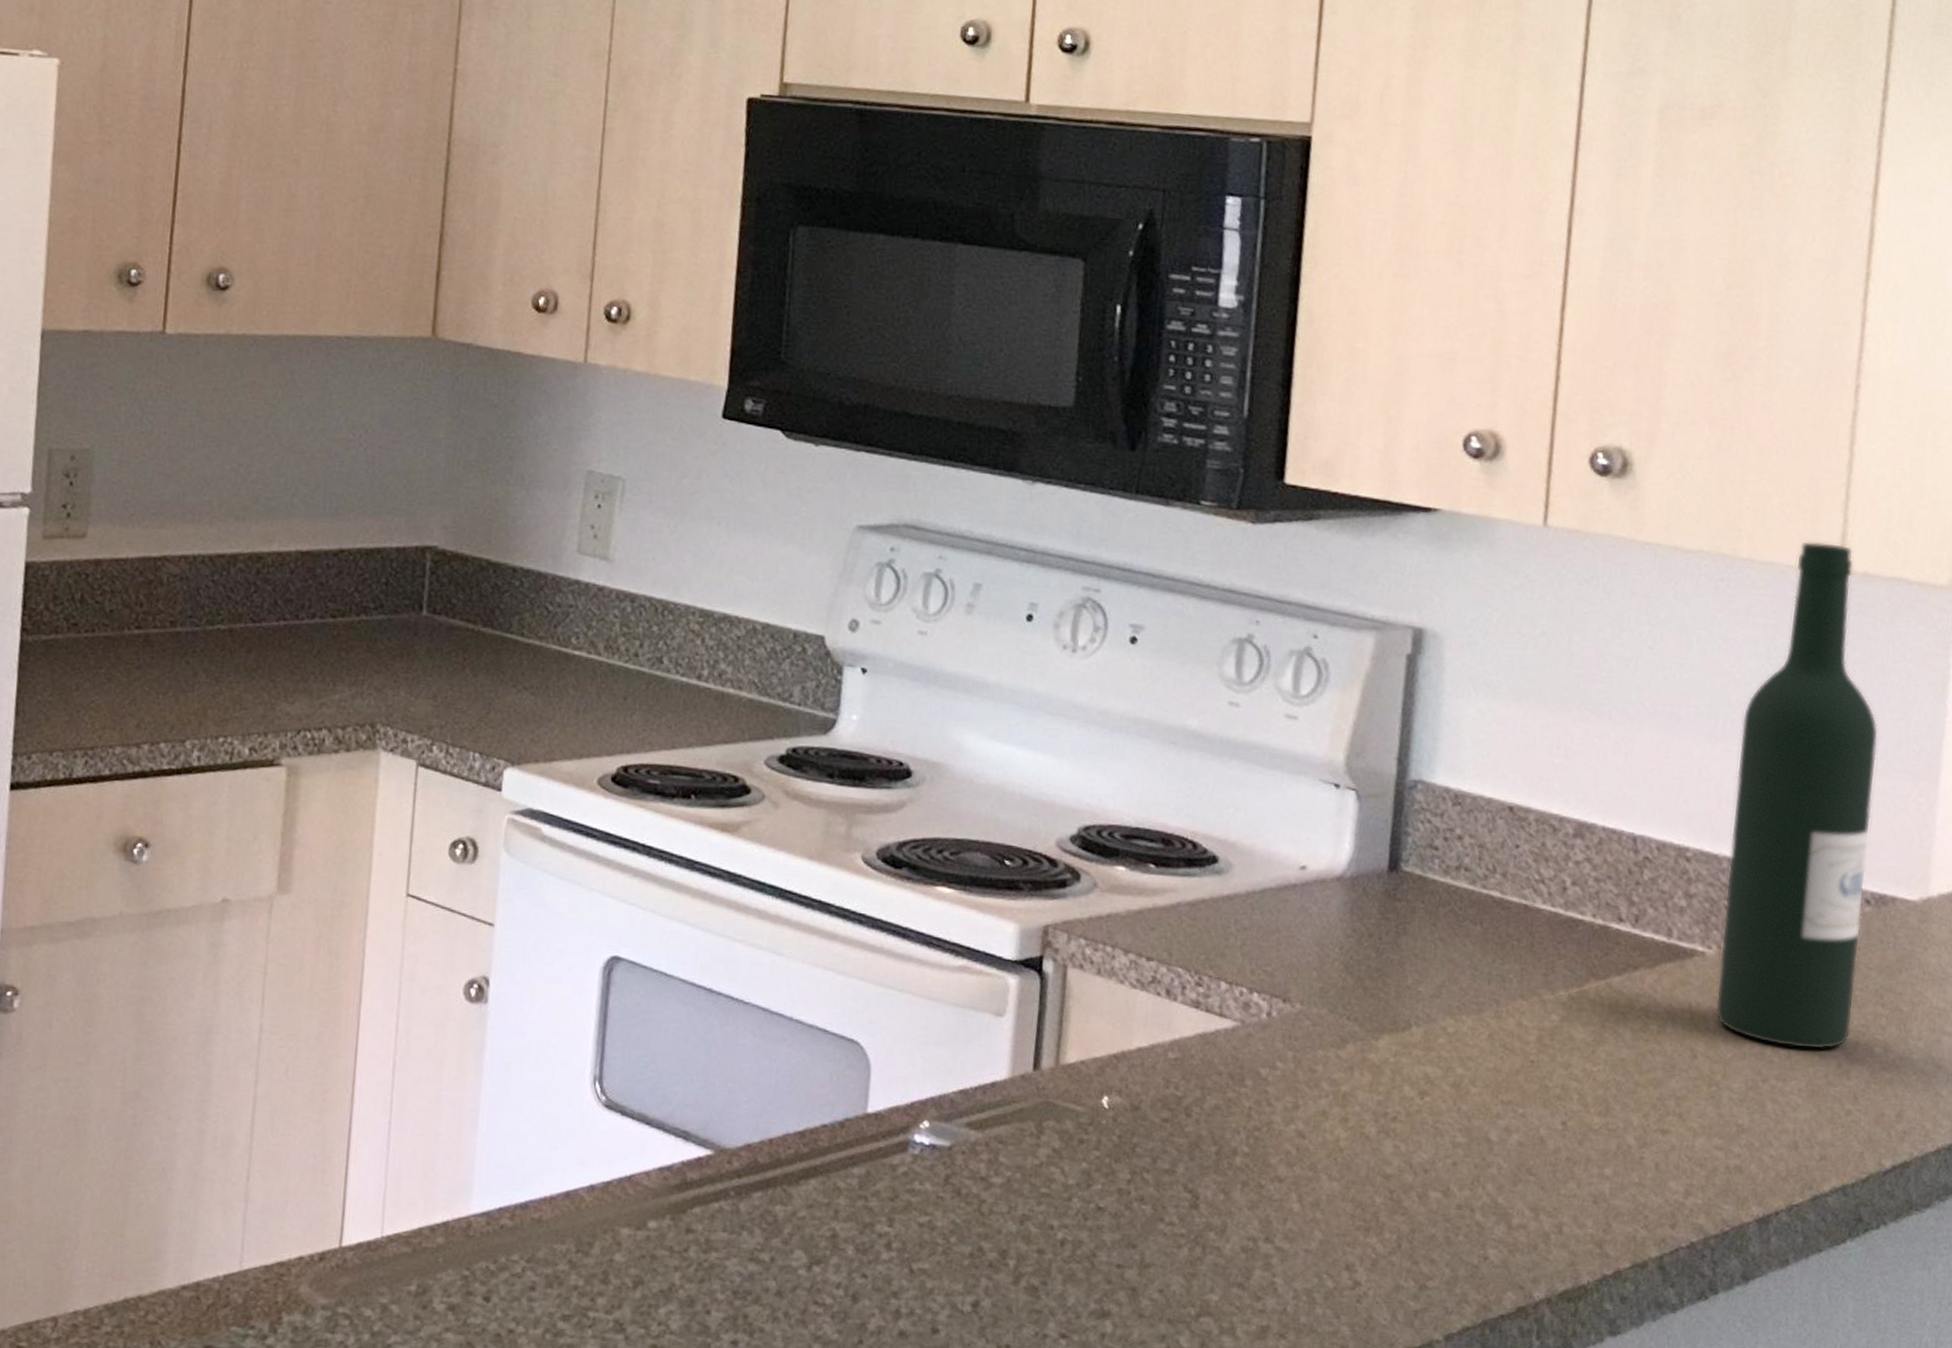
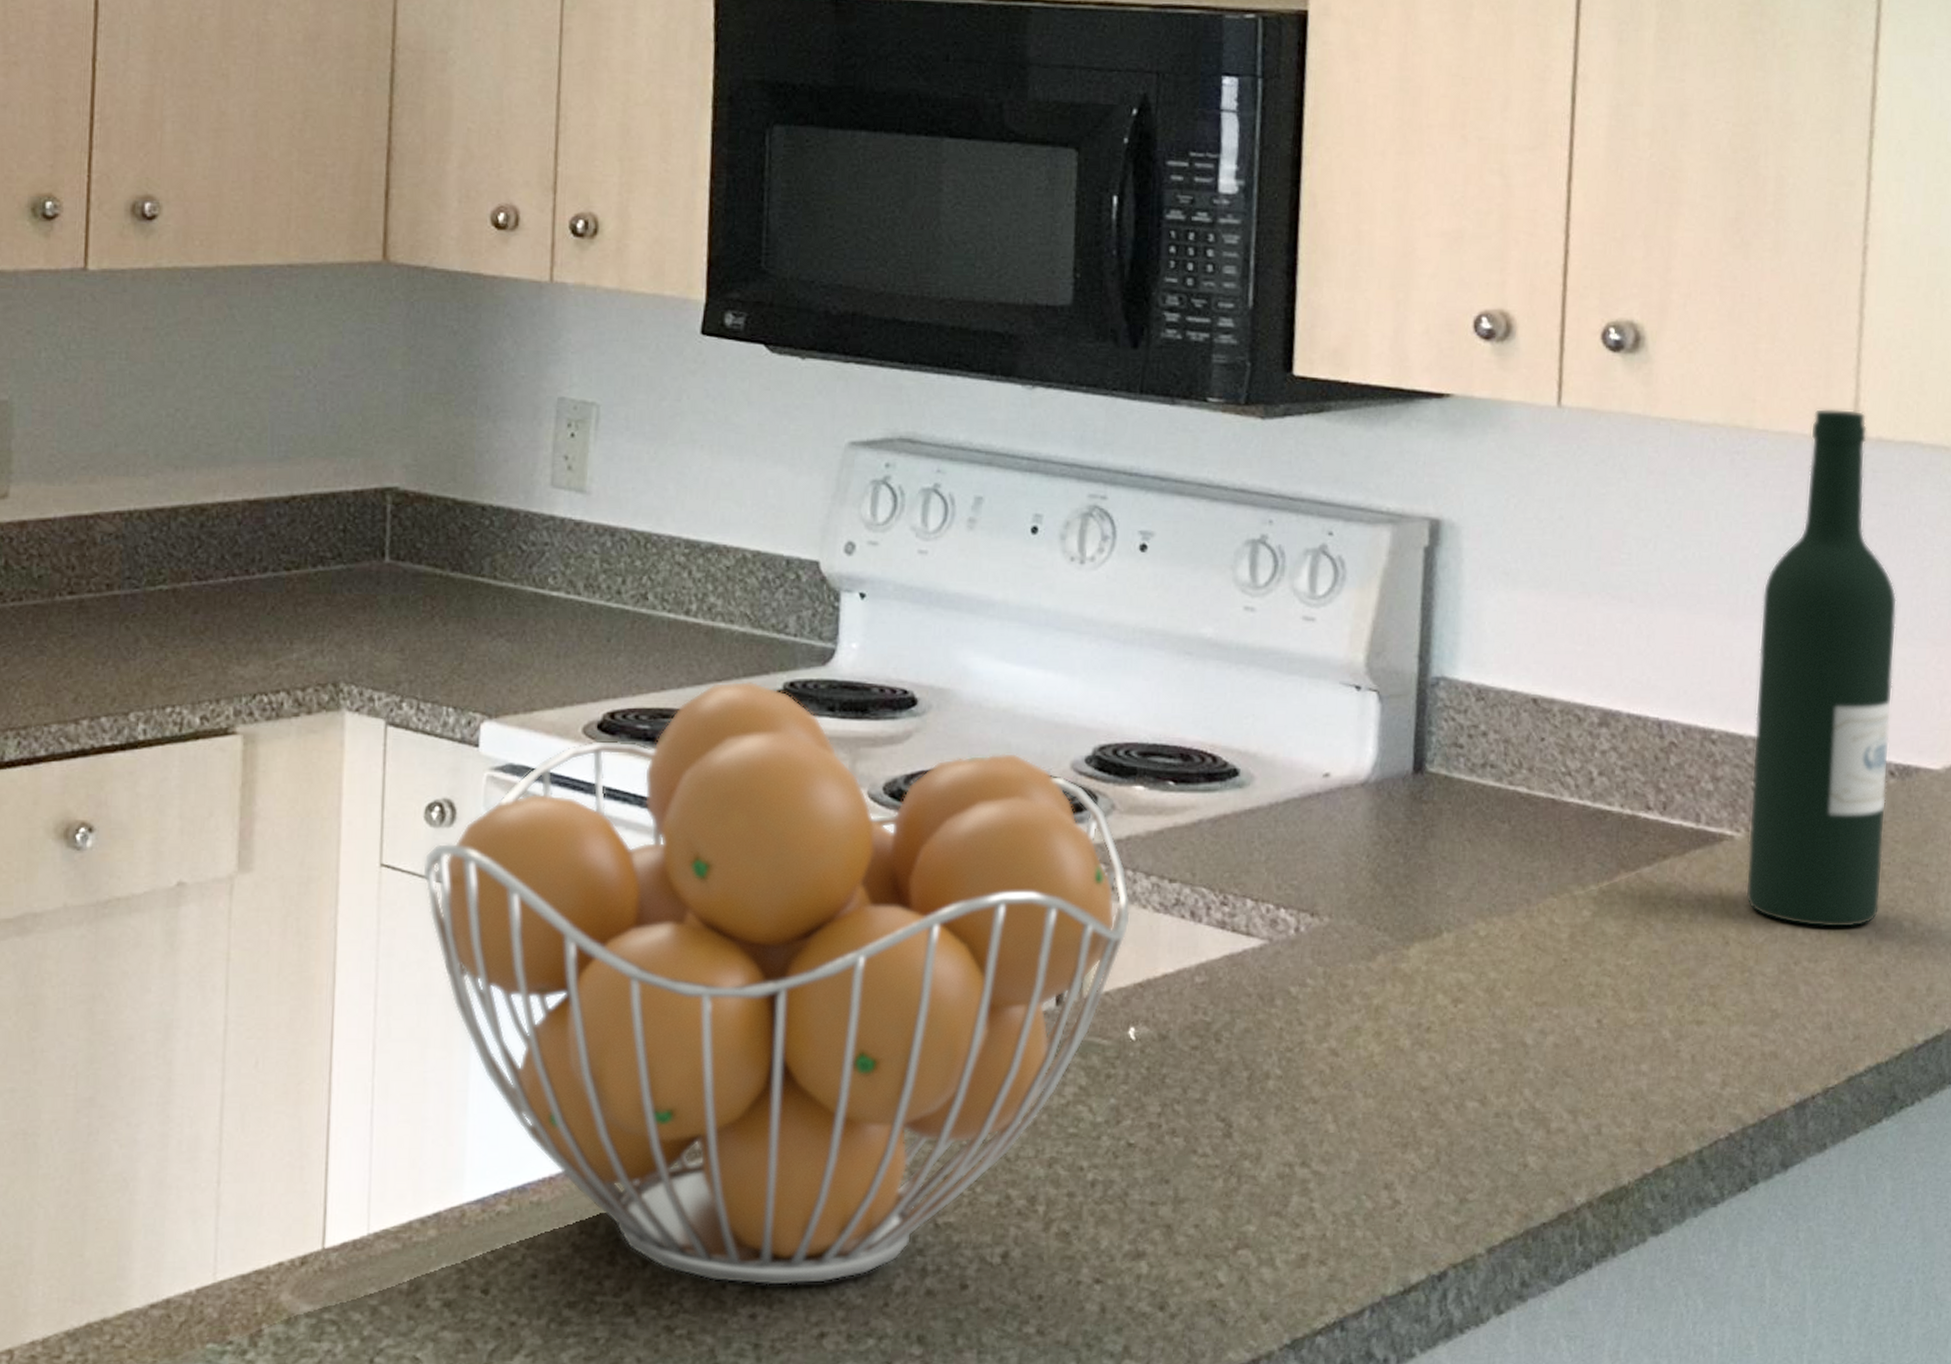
fruit basket: none [444,744,1109,1317] -> present [421,681,1131,1287]

